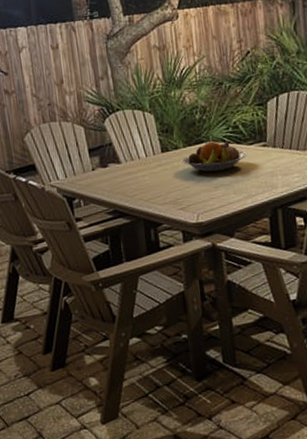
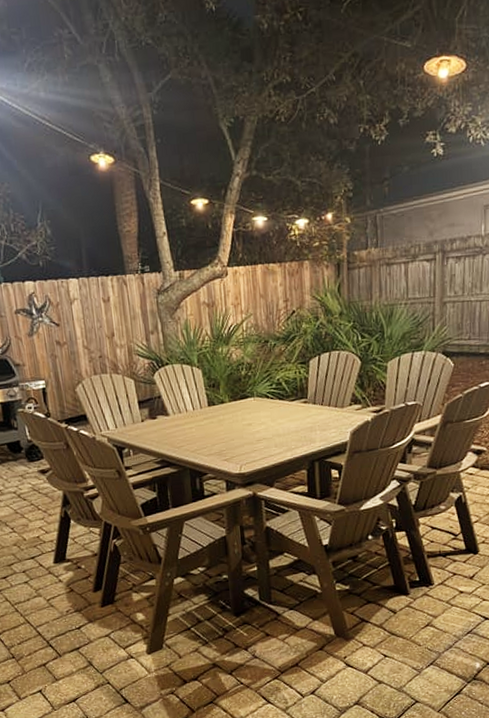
fruit bowl: present [182,141,248,173] -> none [227,397,289,426]

